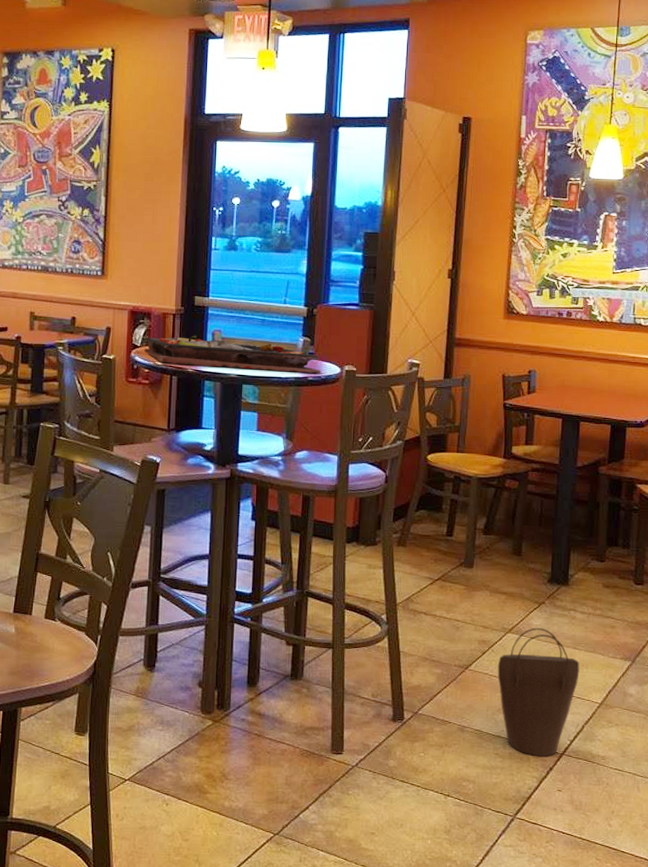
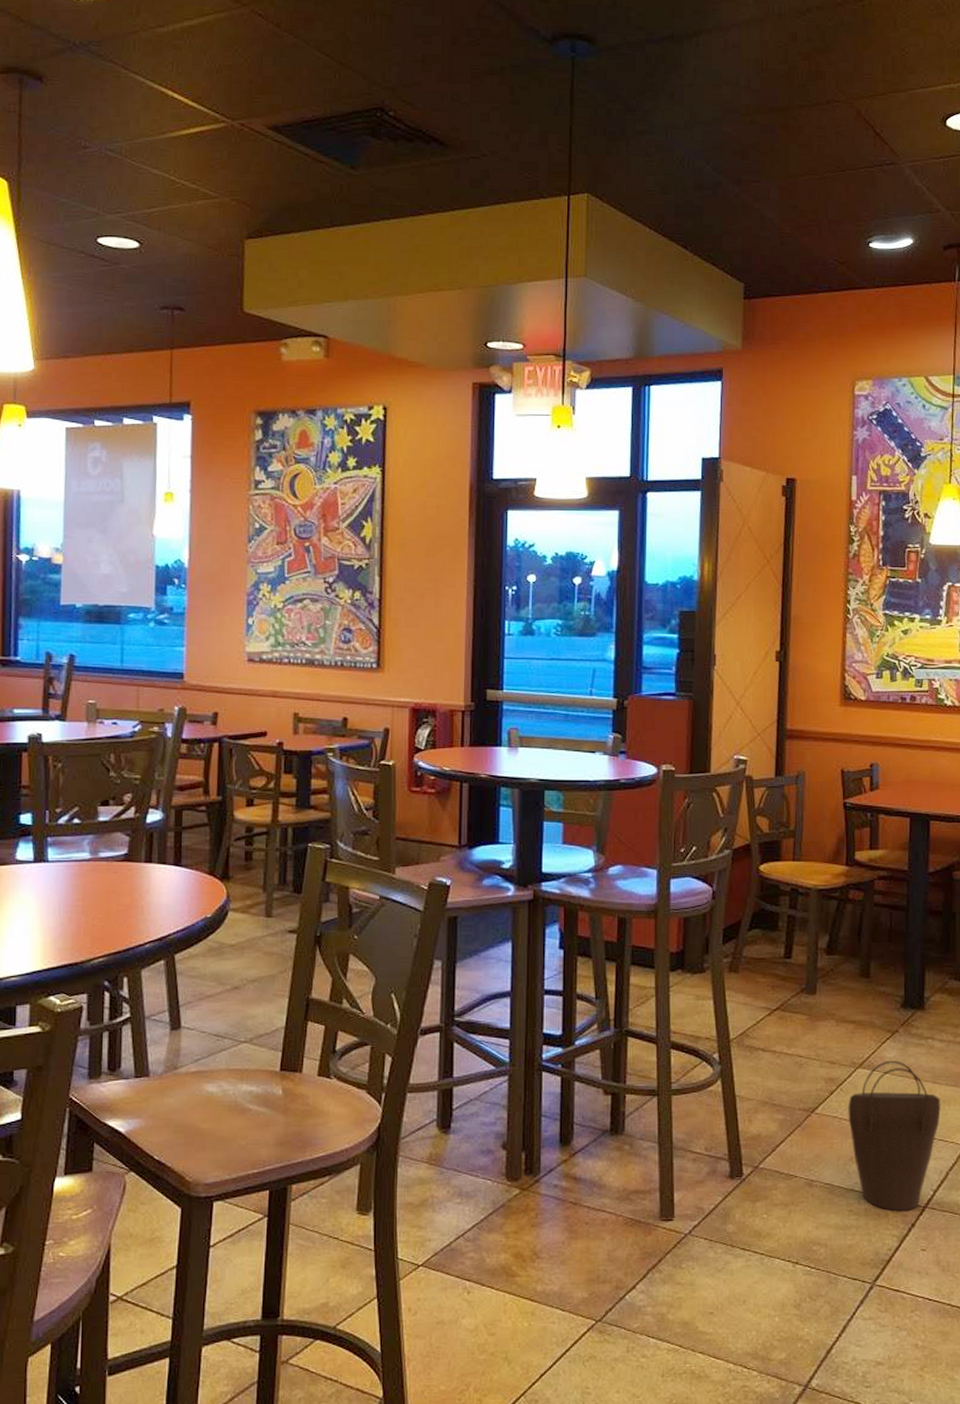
food tray: present [144,335,321,374] -> none [429,735,635,776]

